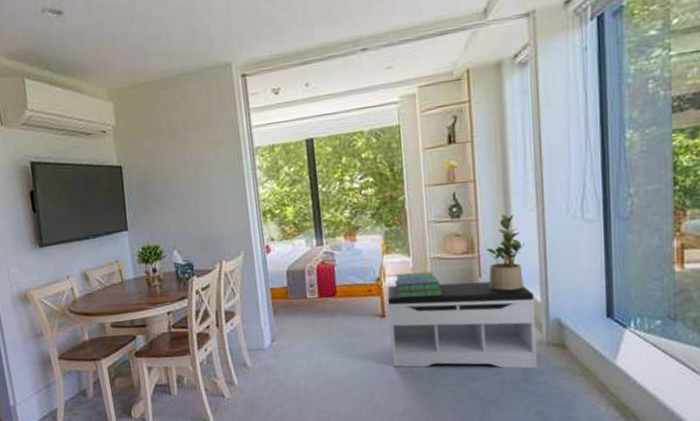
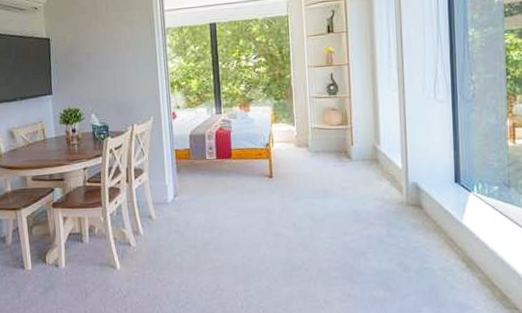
bench: present [387,281,537,369] -> none [274,149,399,225]
stack of books: present [394,271,443,298] -> none [281,139,321,162]
potted plant: present [485,214,525,291] -> none [357,94,389,158]

